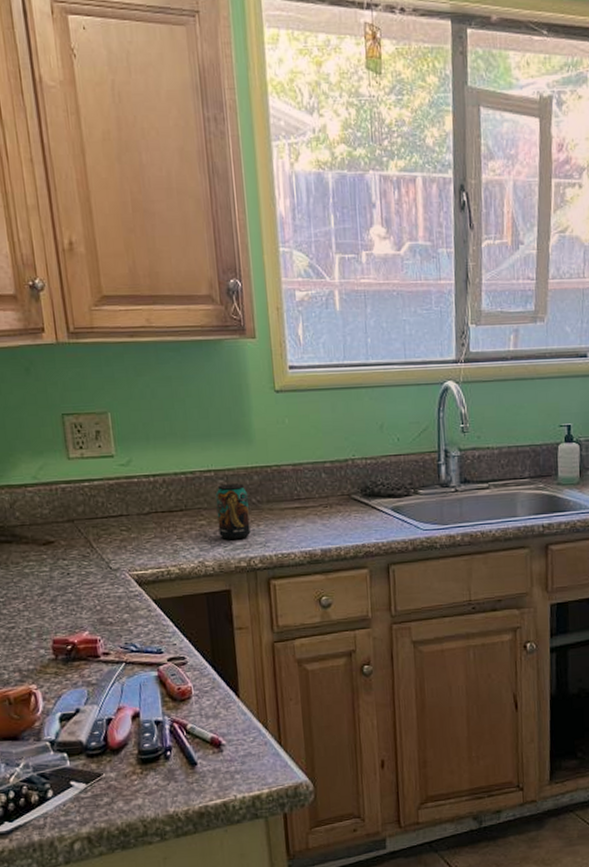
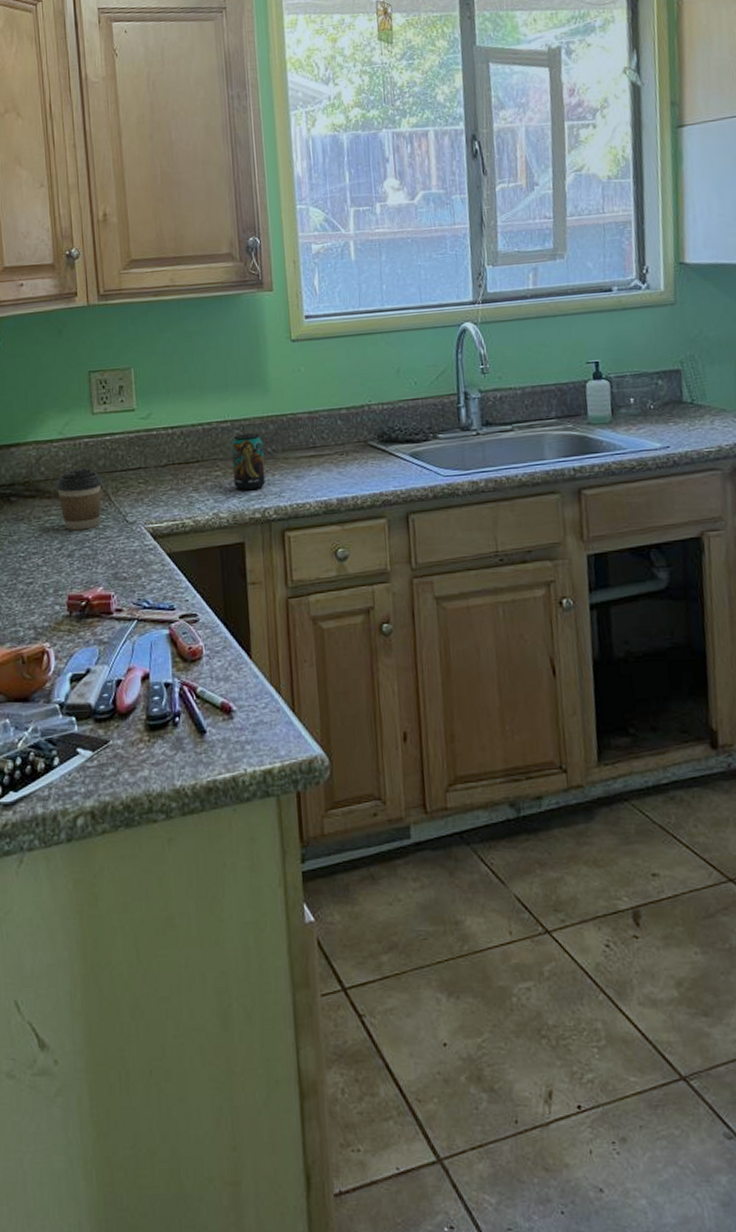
coffee cup: none [32,514,83,577] -> present [55,467,102,531]

